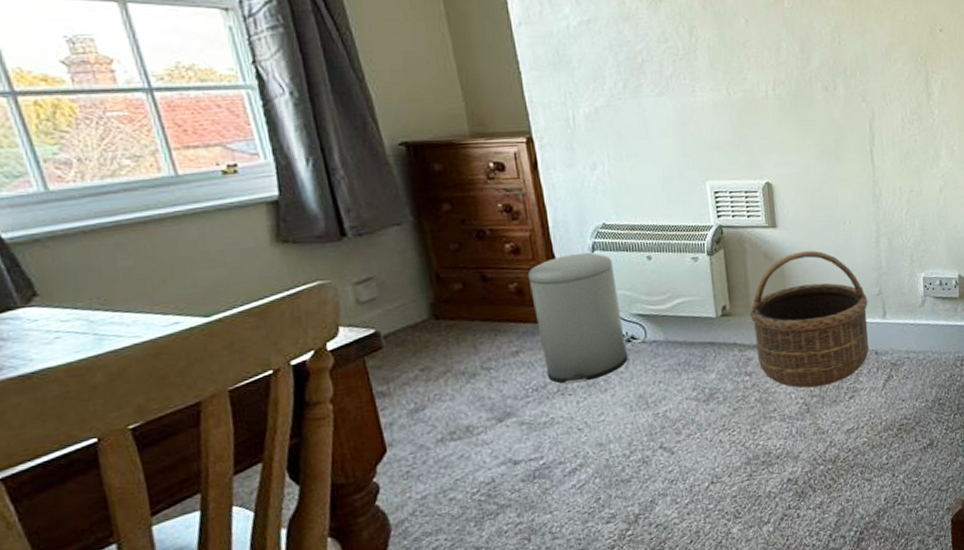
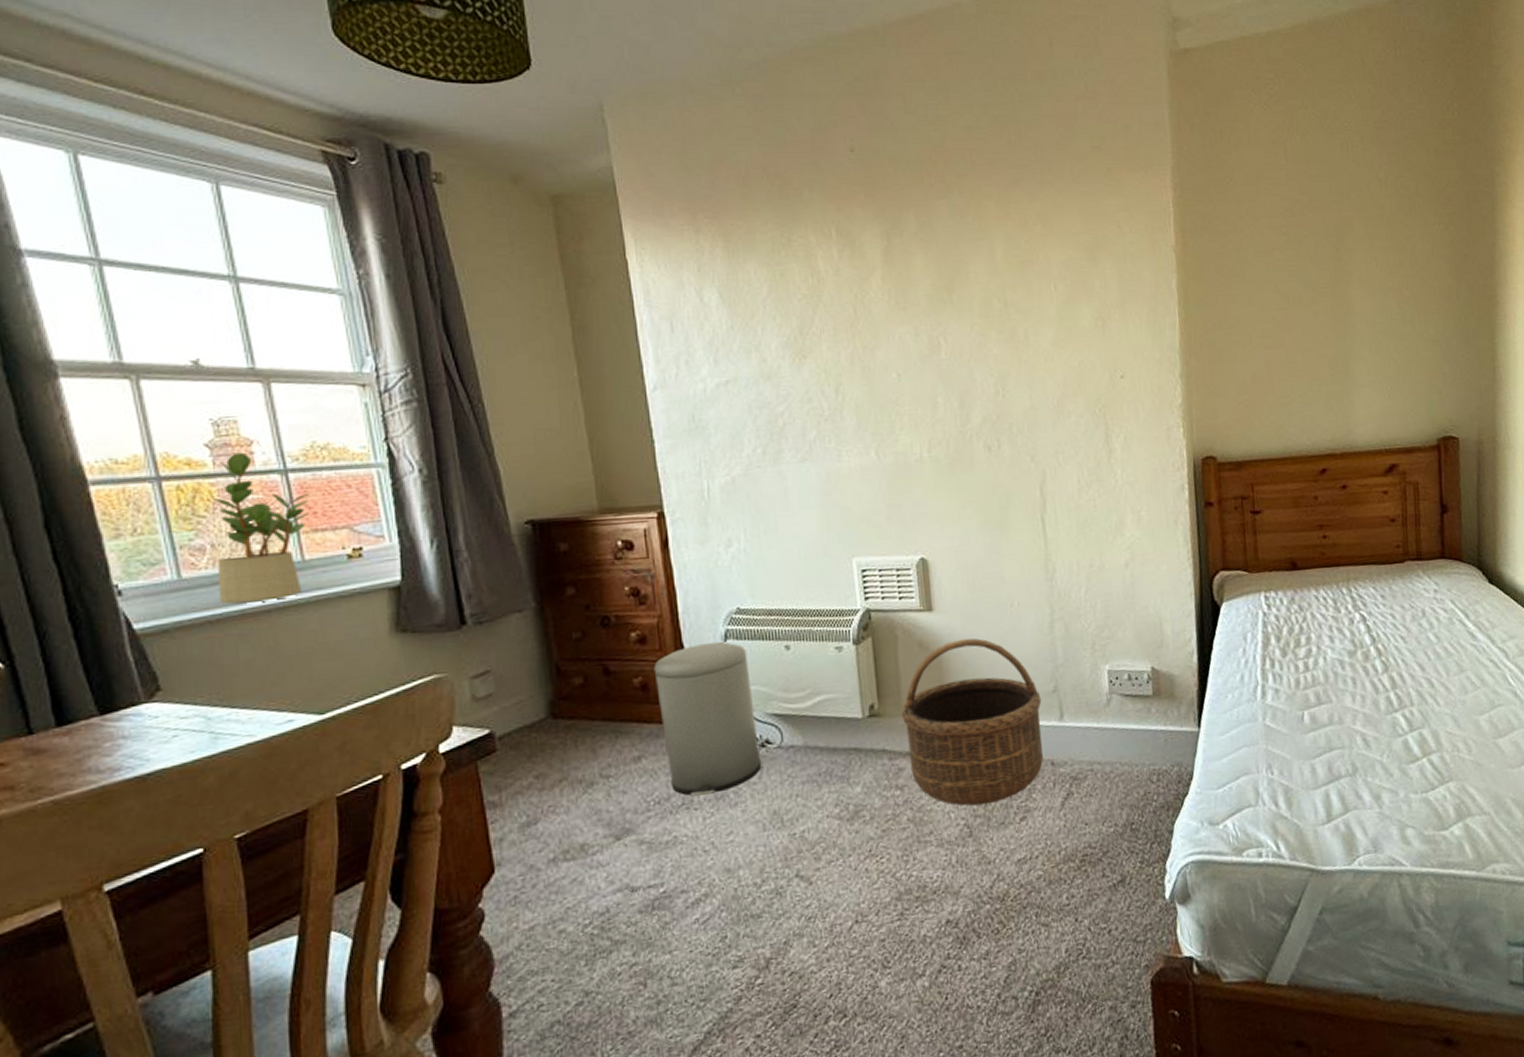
potted plant: none [74,70,181,216] -> present [212,452,312,604]

